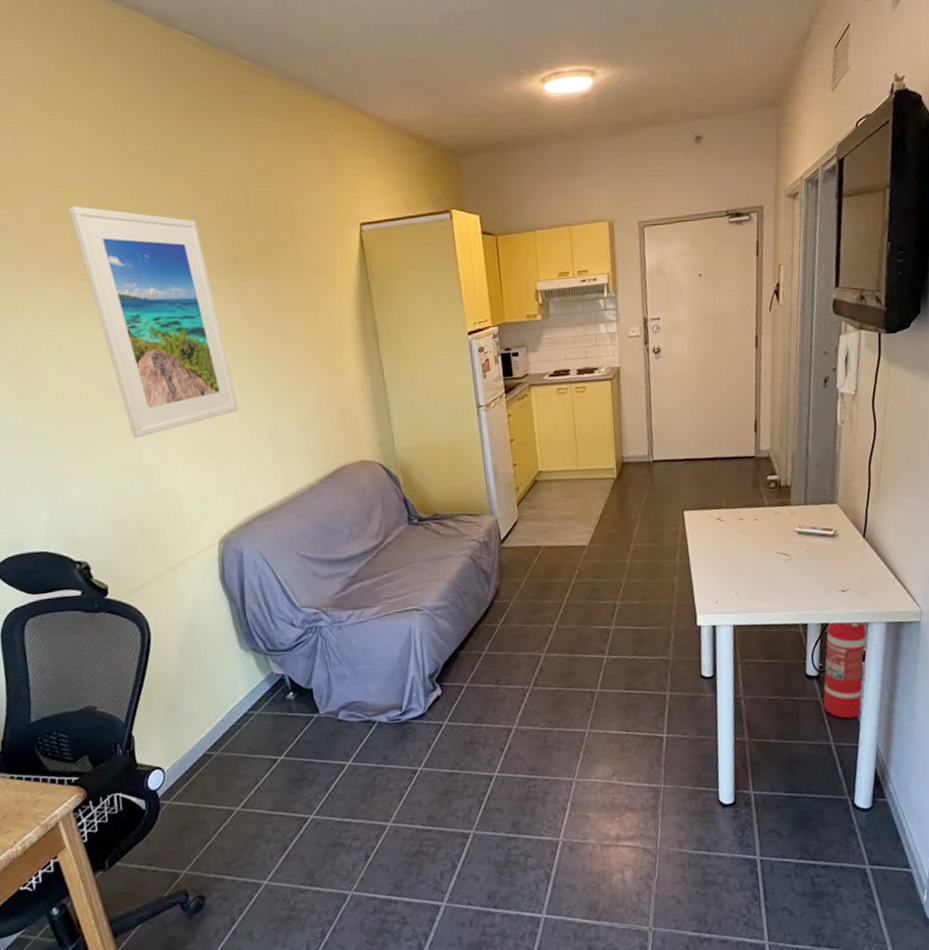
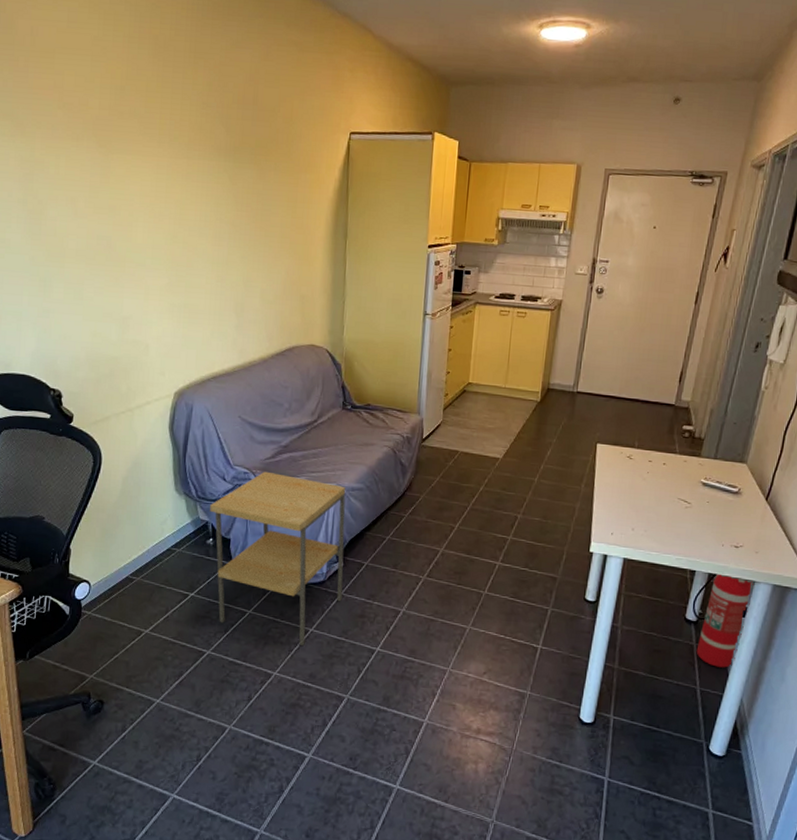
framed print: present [69,206,239,438] -> none [102,80,214,291]
side table: none [283,607,447,788] -> present [210,471,346,645]

